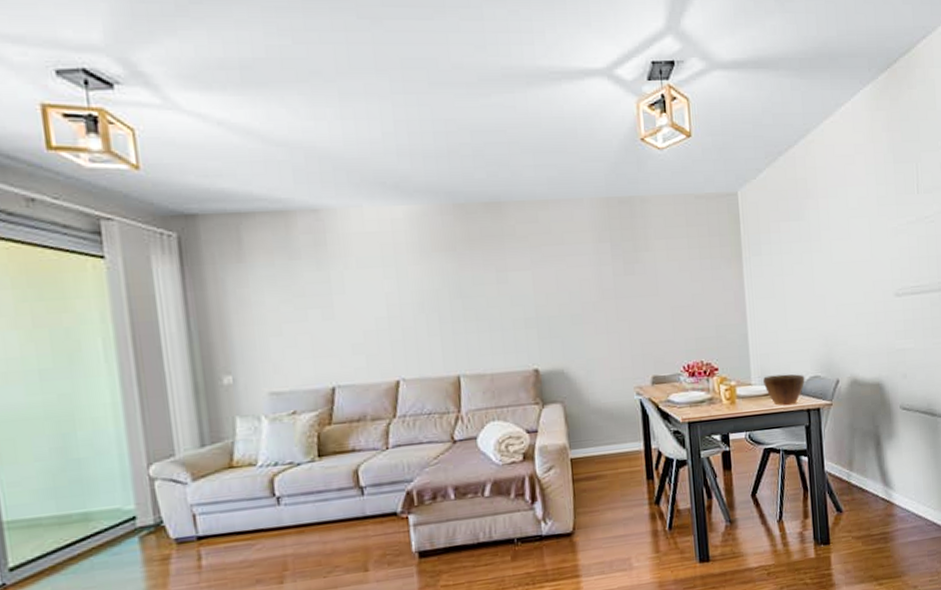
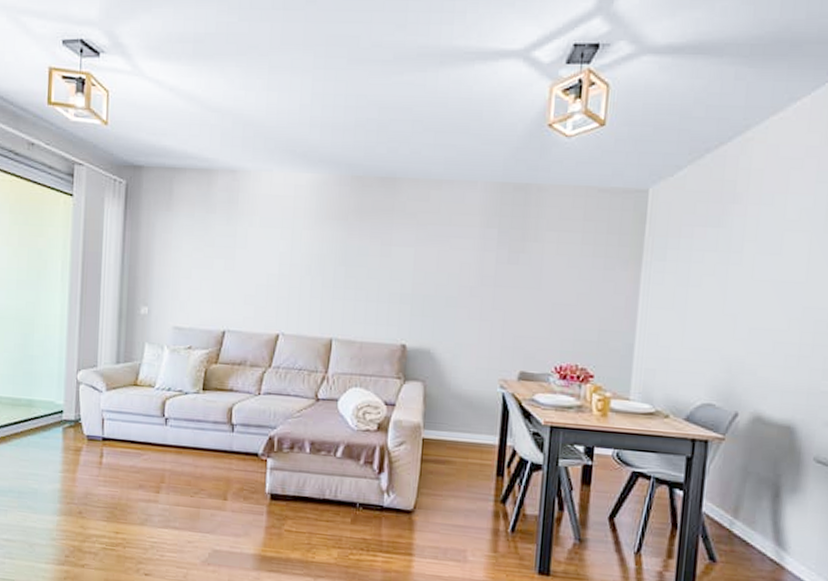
bowl: present [763,374,805,405] -> none [644,393,696,430]

